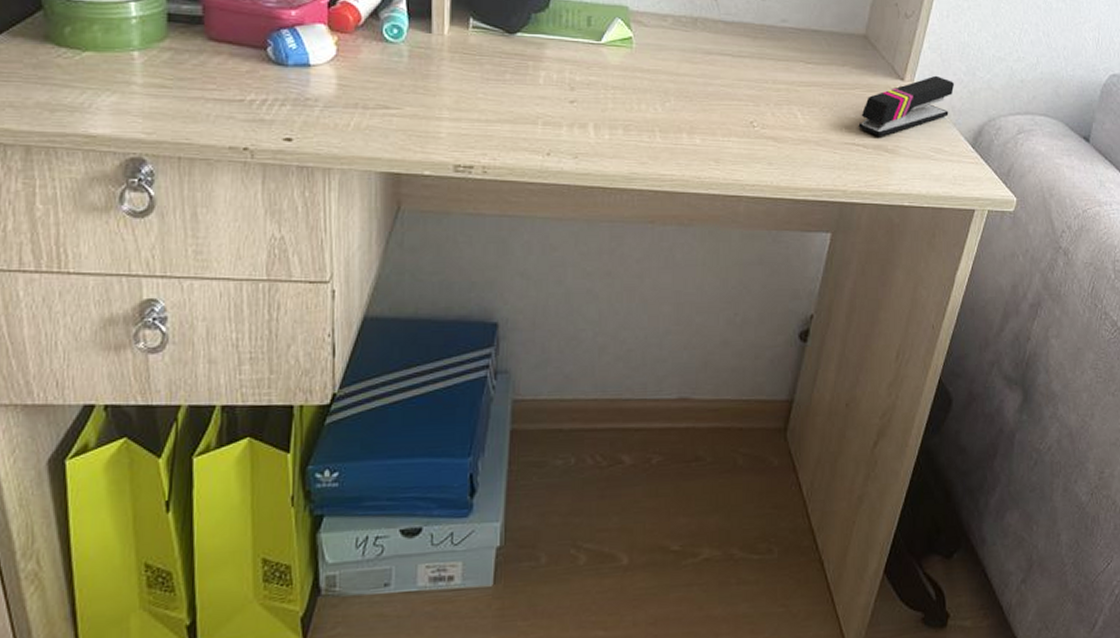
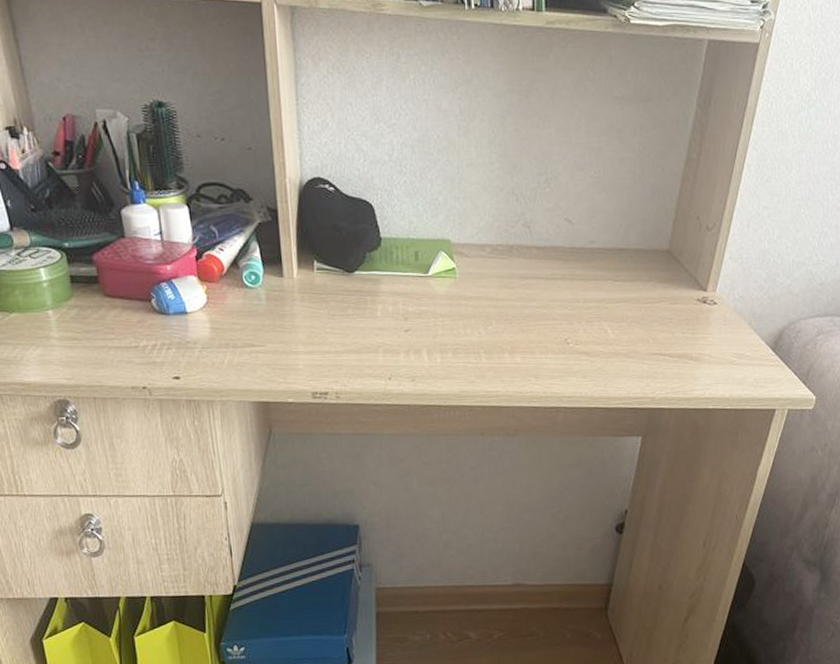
stapler: present [858,75,955,136] -> none [664,284,756,345]

